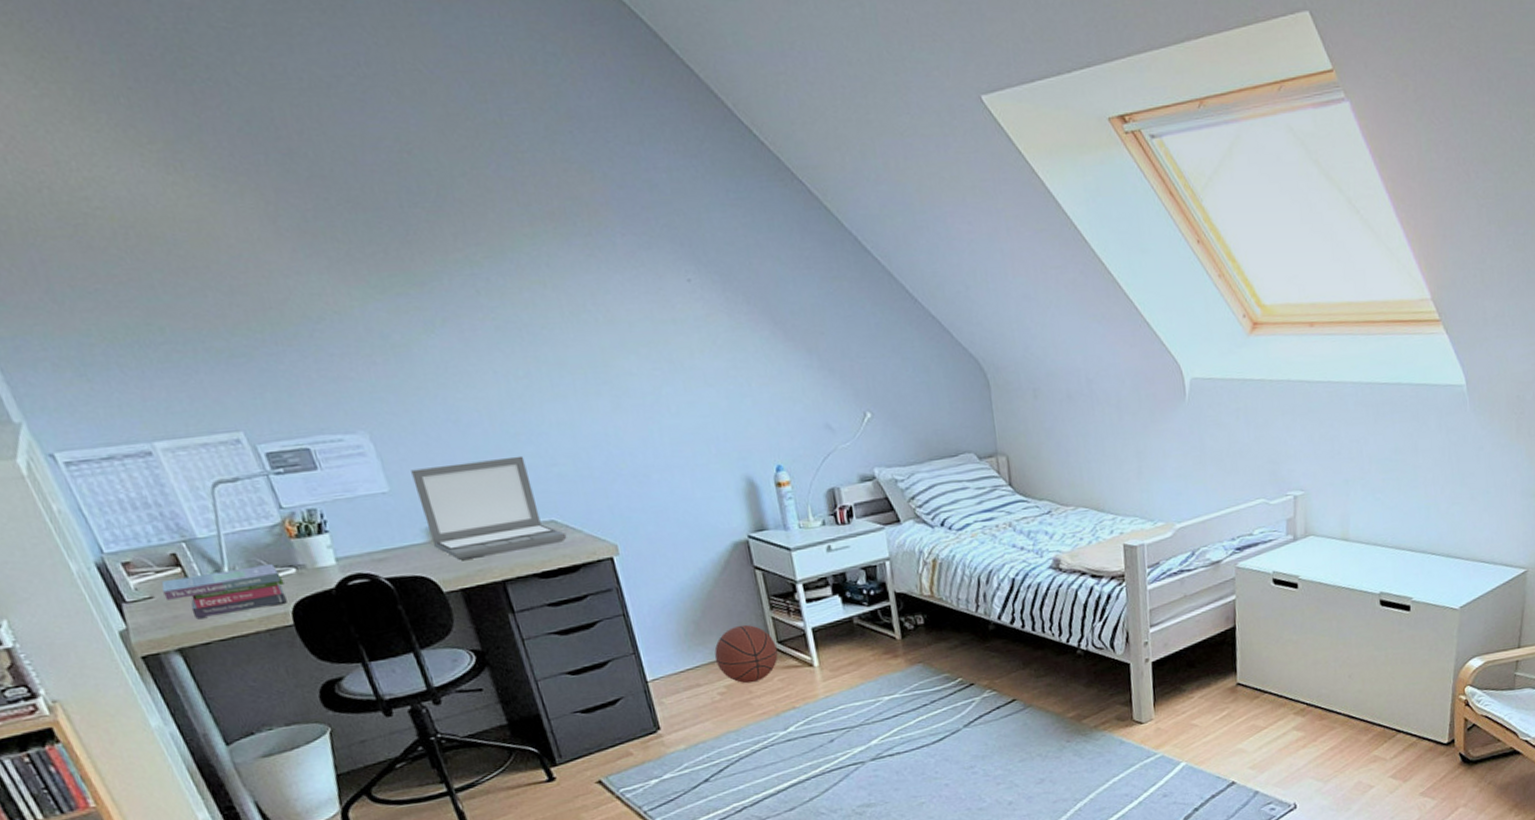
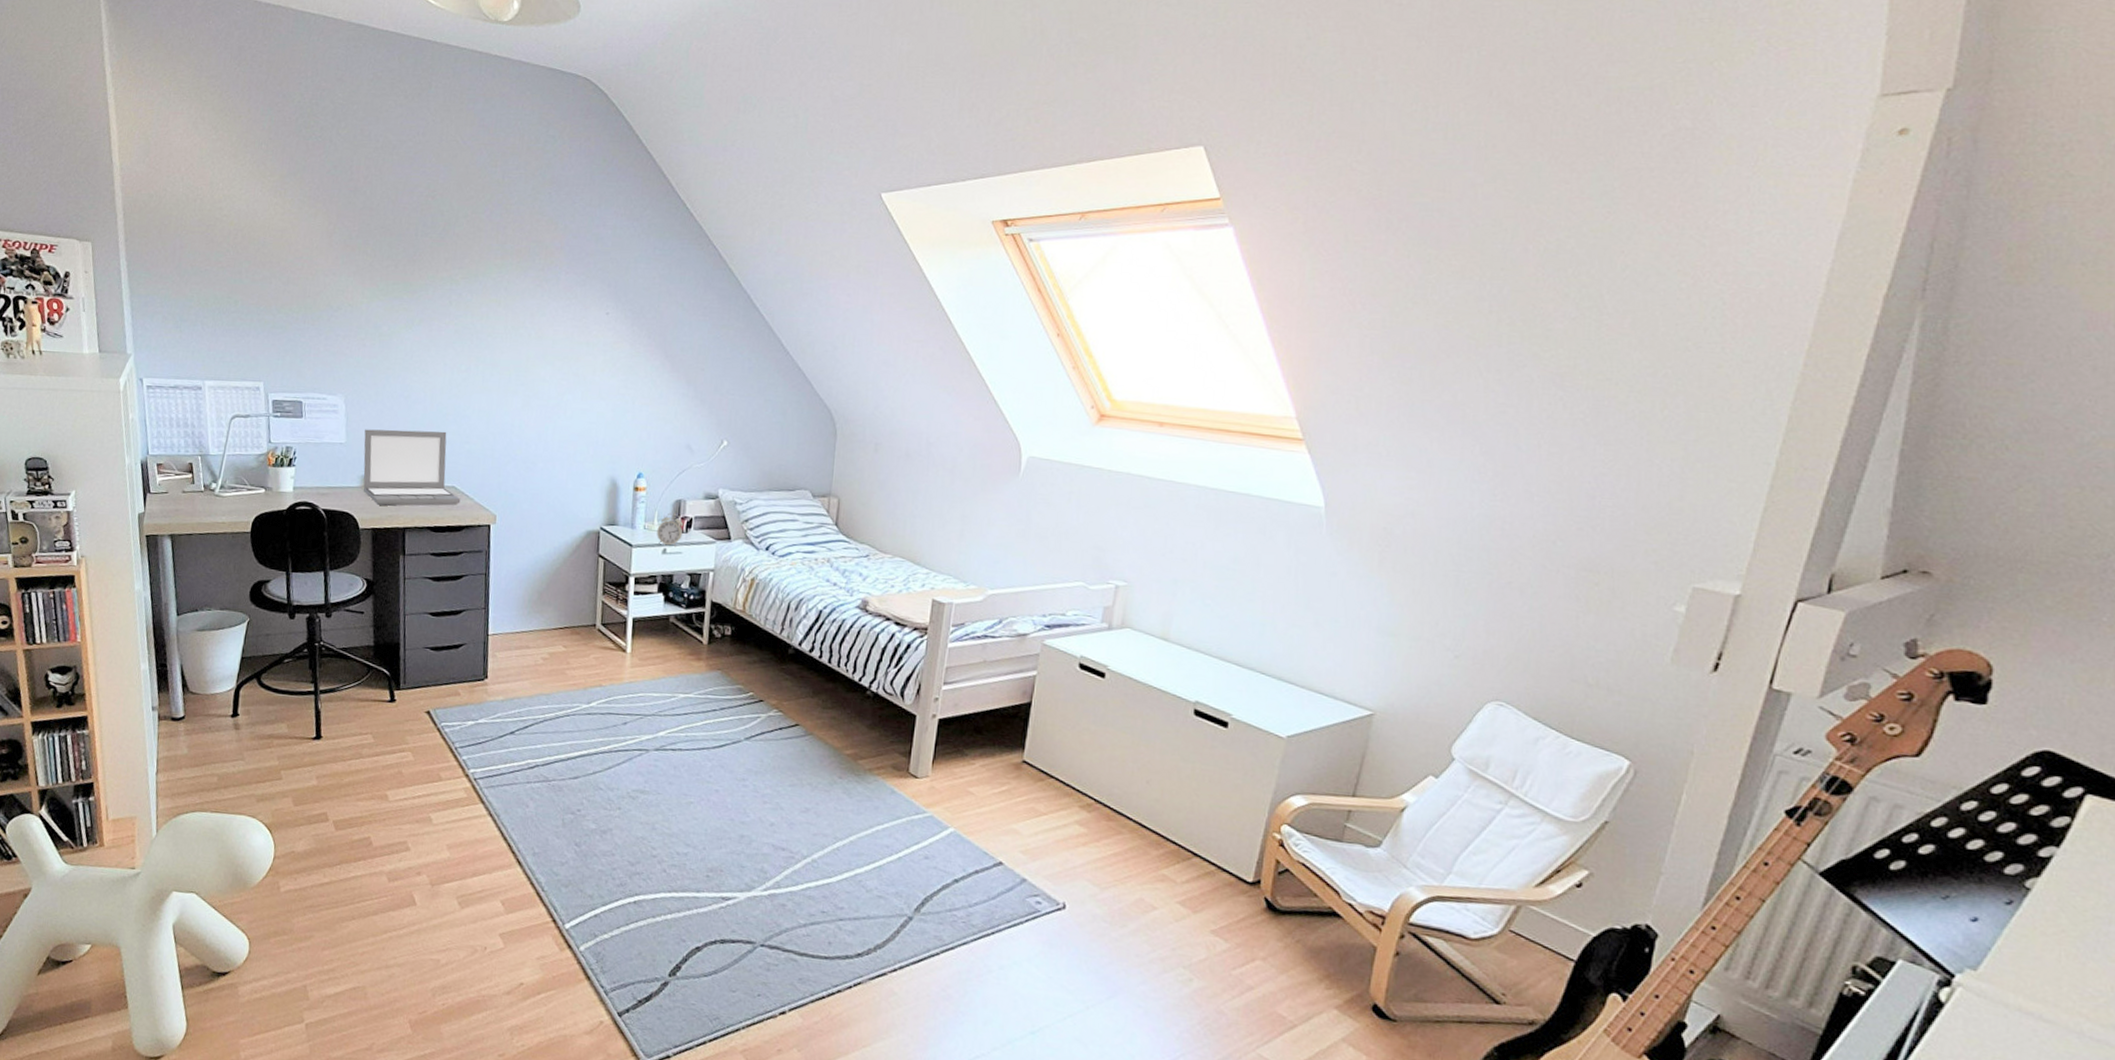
books: present [161,564,287,618] -> none [175,481,254,515]
basketball: present [714,624,778,684] -> none [546,602,600,656]
alarm clock: none [814,504,845,542] -> present [657,512,684,546]

